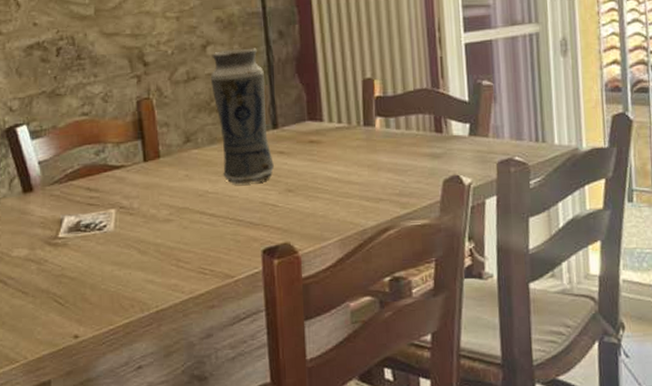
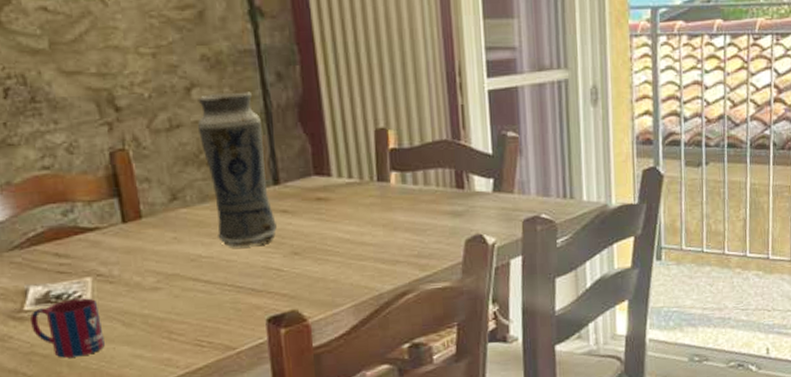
mug: none [63,227,122,281] -> present [30,298,105,358]

